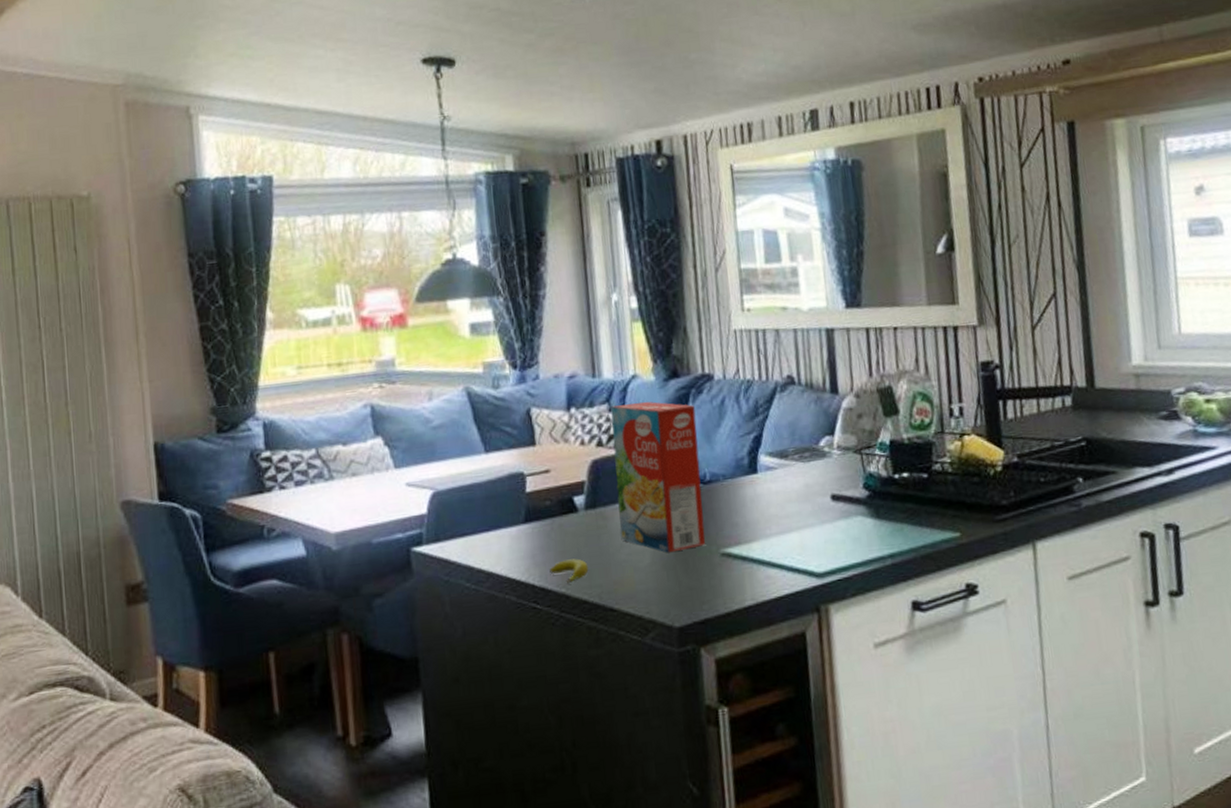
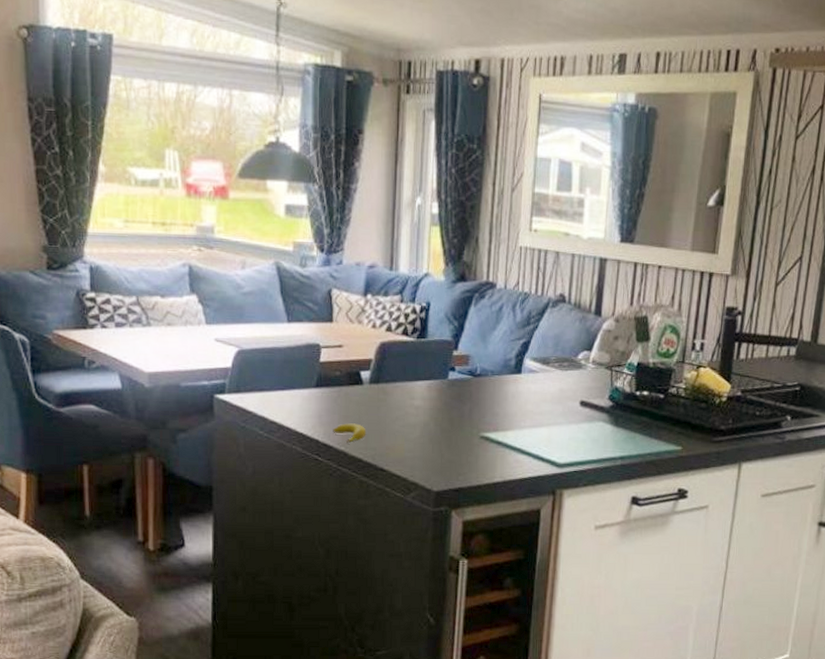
cereal box: present [610,401,706,553] -> none [397,298,476,430]

